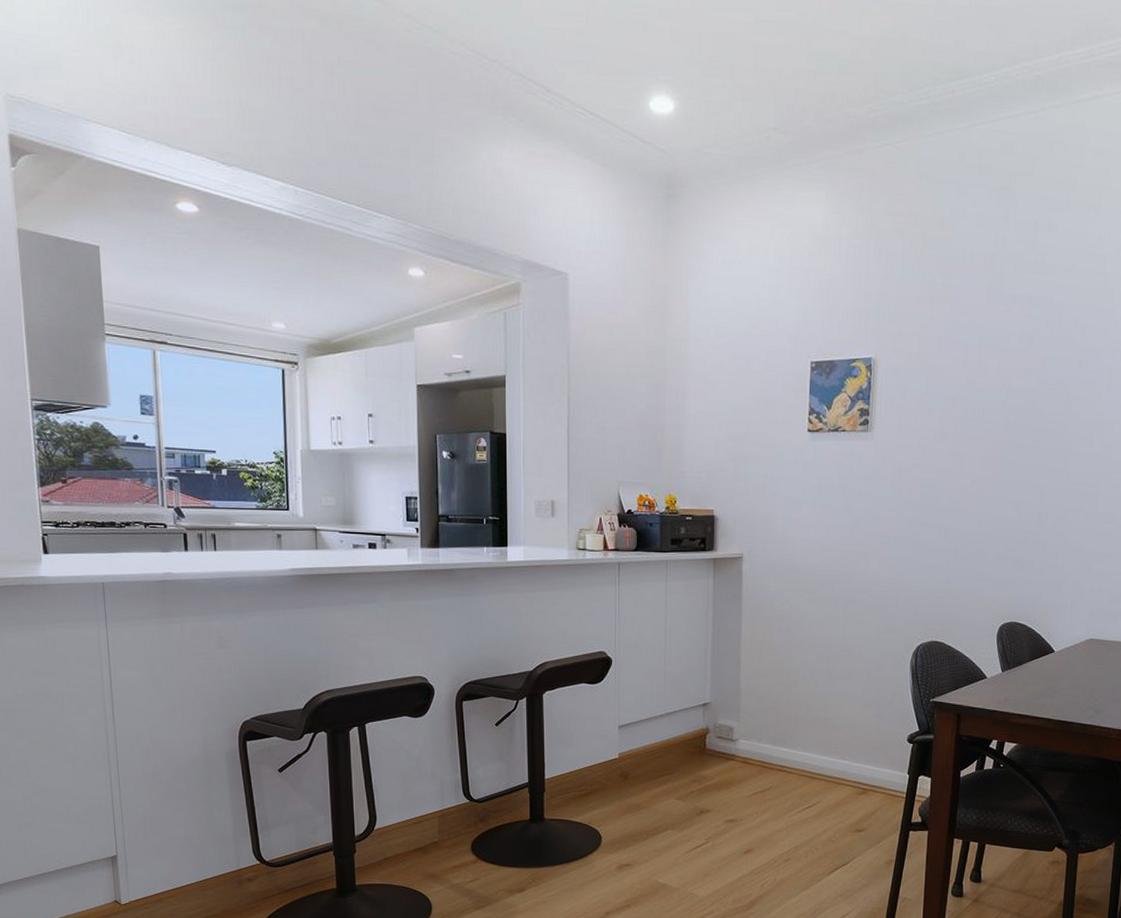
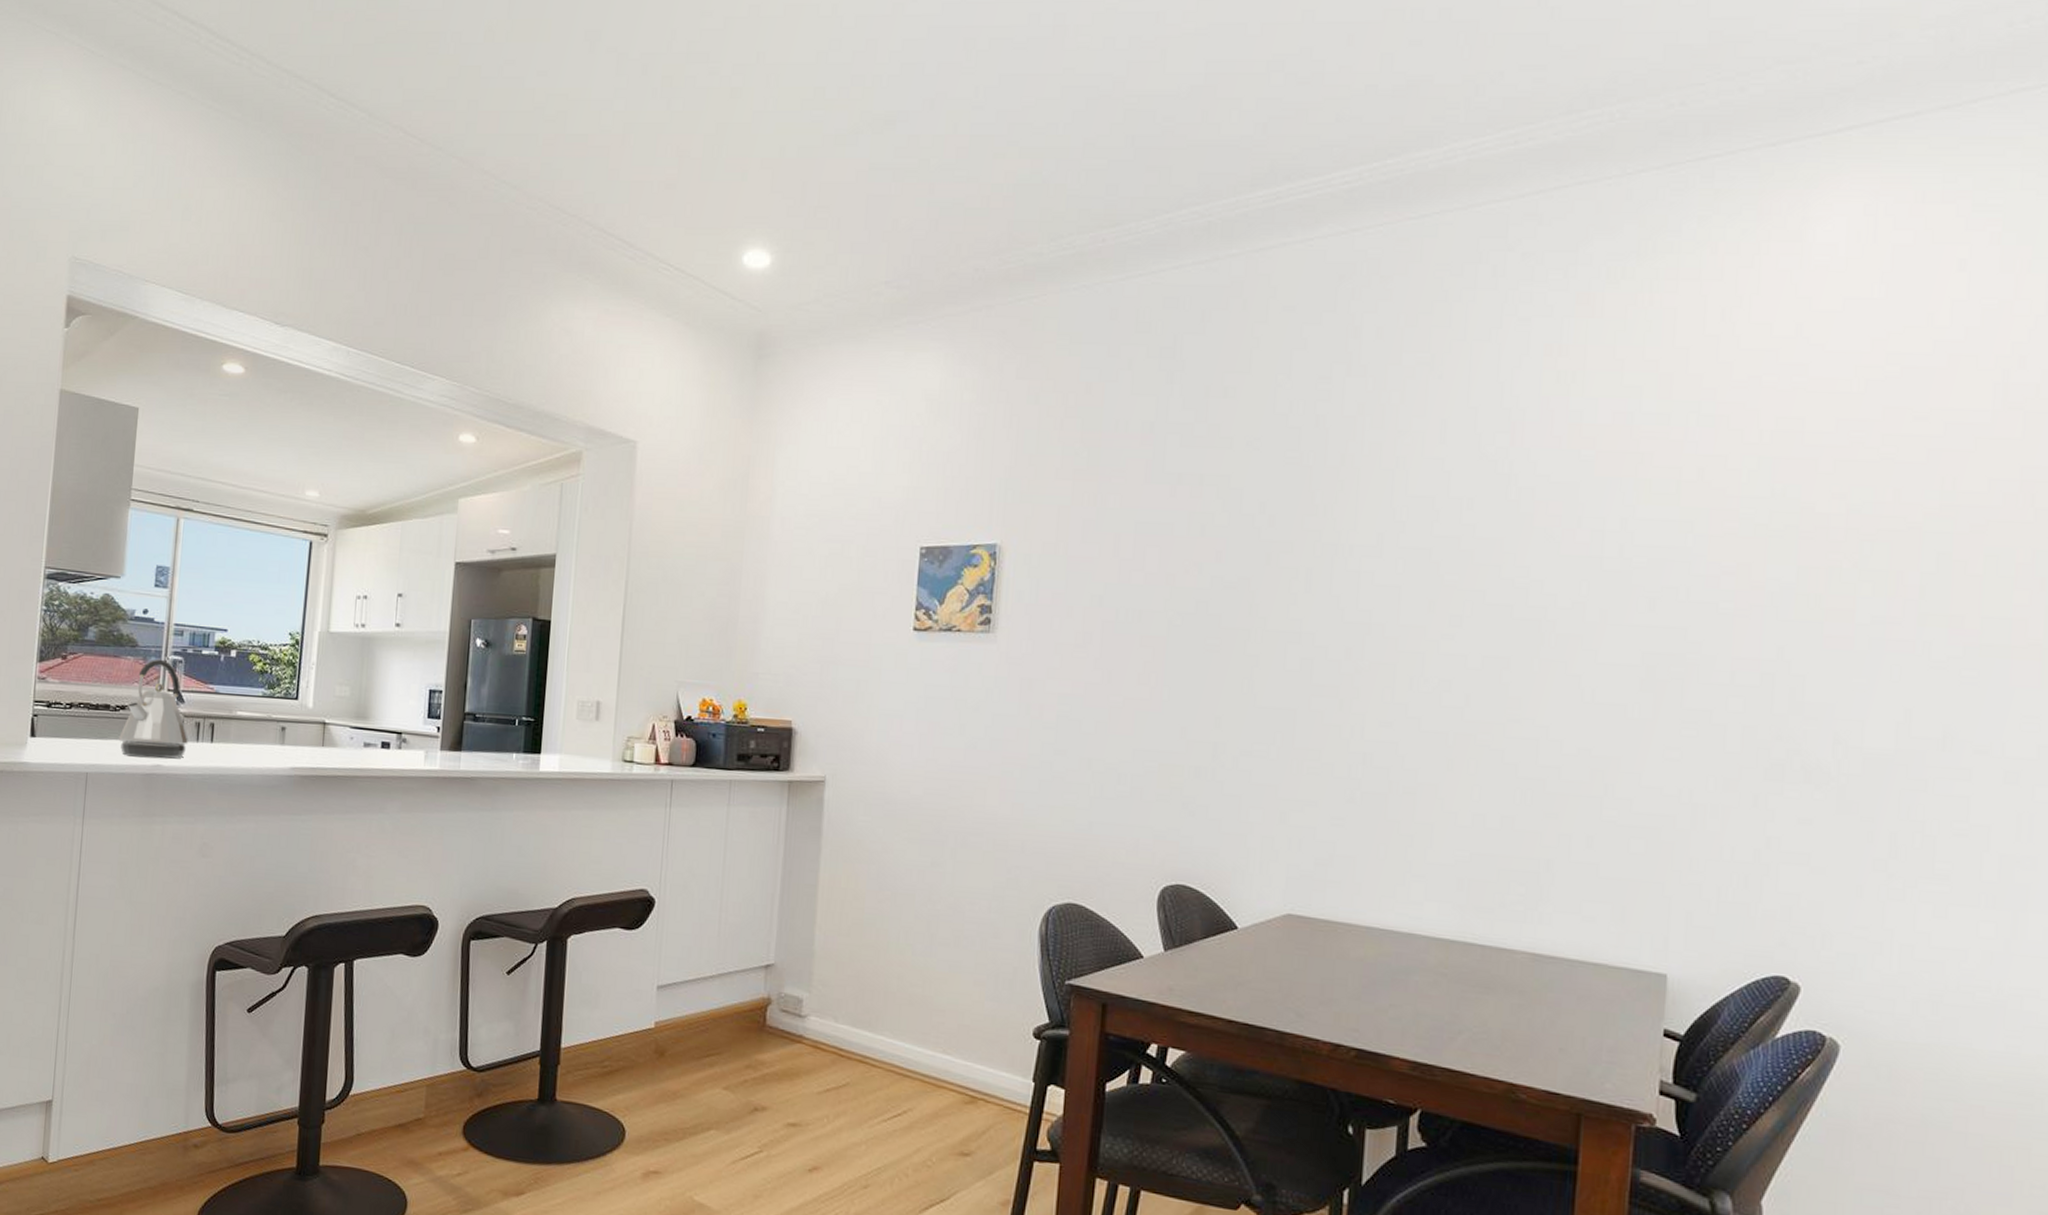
kettle: none [128,479,194,567] -> present [119,659,189,759]

